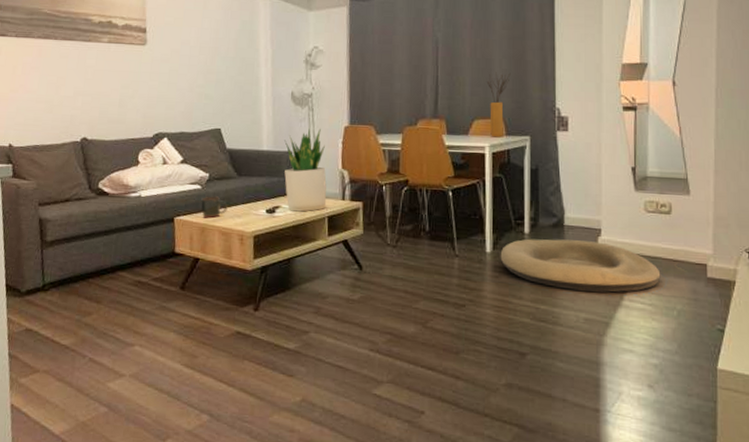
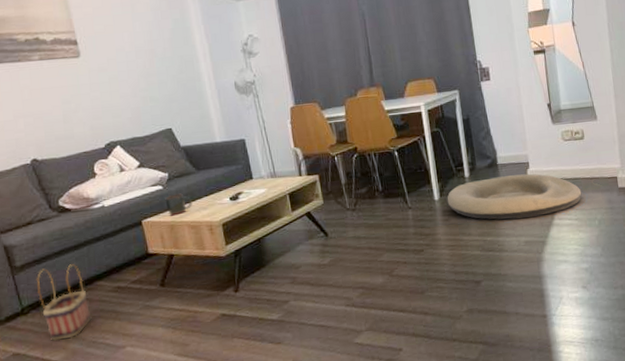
basket: none [61,248,108,325] -> present [36,264,92,341]
planter: present [284,128,327,212] -> none [236,112,286,195]
vase: present [486,72,511,138] -> none [413,34,435,96]

